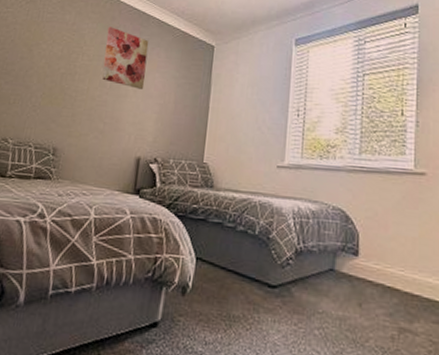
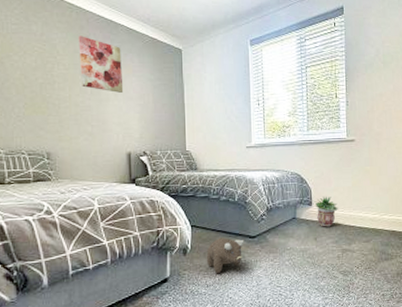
plush toy: none [208,280,261,330] -> present [206,237,244,274]
potted plant: none [362,245,397,291] -> present [314,196,339,227]

